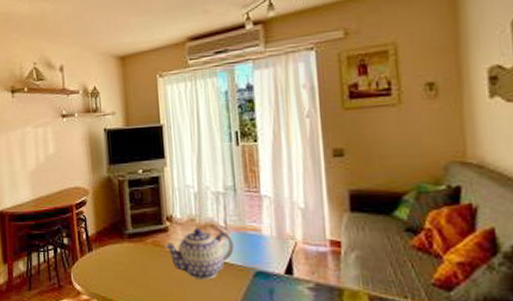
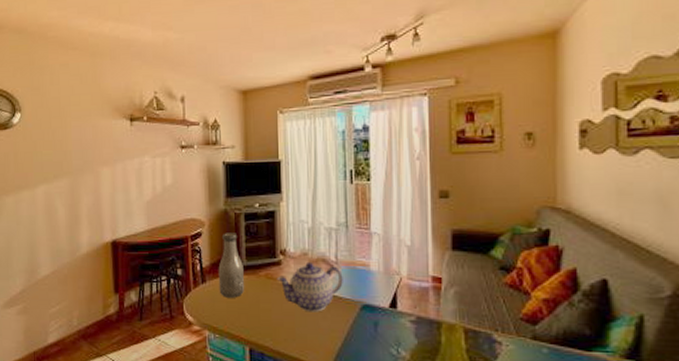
bottle: none [104,200,132,266] -> present [218,233,245,298]

